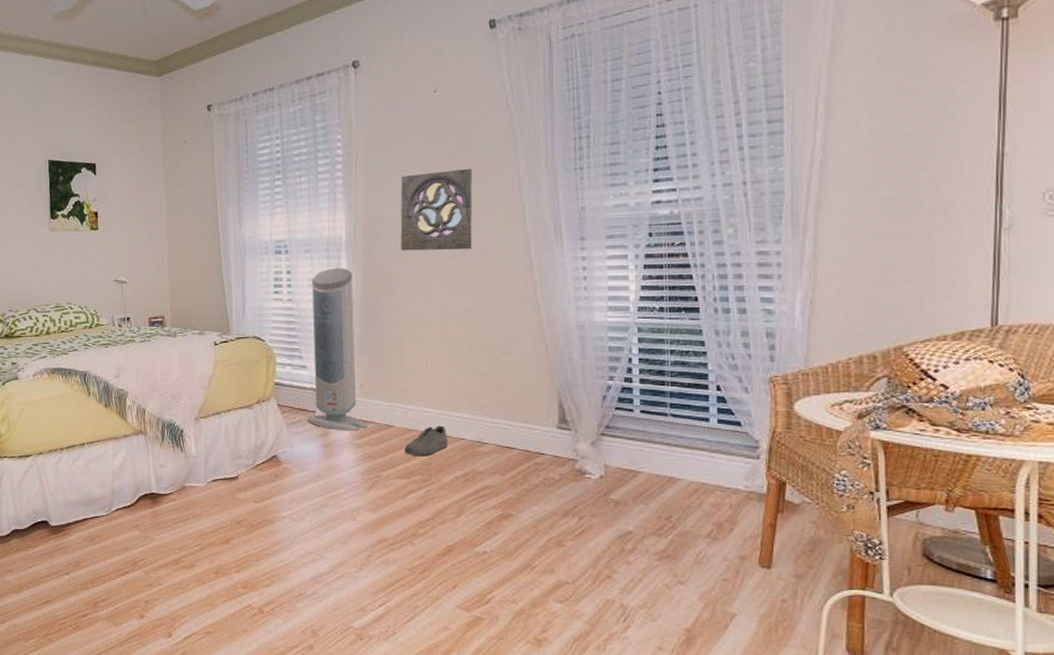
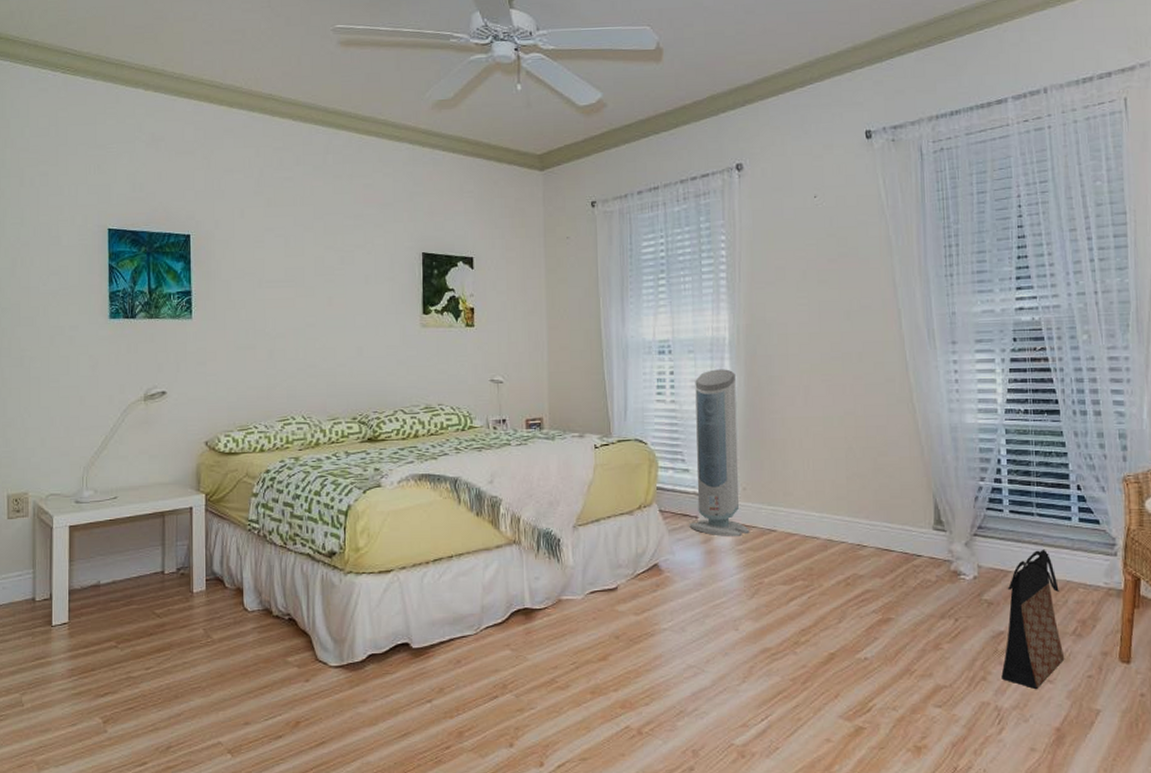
wall ornament: present [400,168,473,251] -> none [782,272,852,353]
shoe: present [404,425,448,457] -> none [786,529,829,561]
bag: none [628,450,698,589] -> present [1001,549,1065,689]

